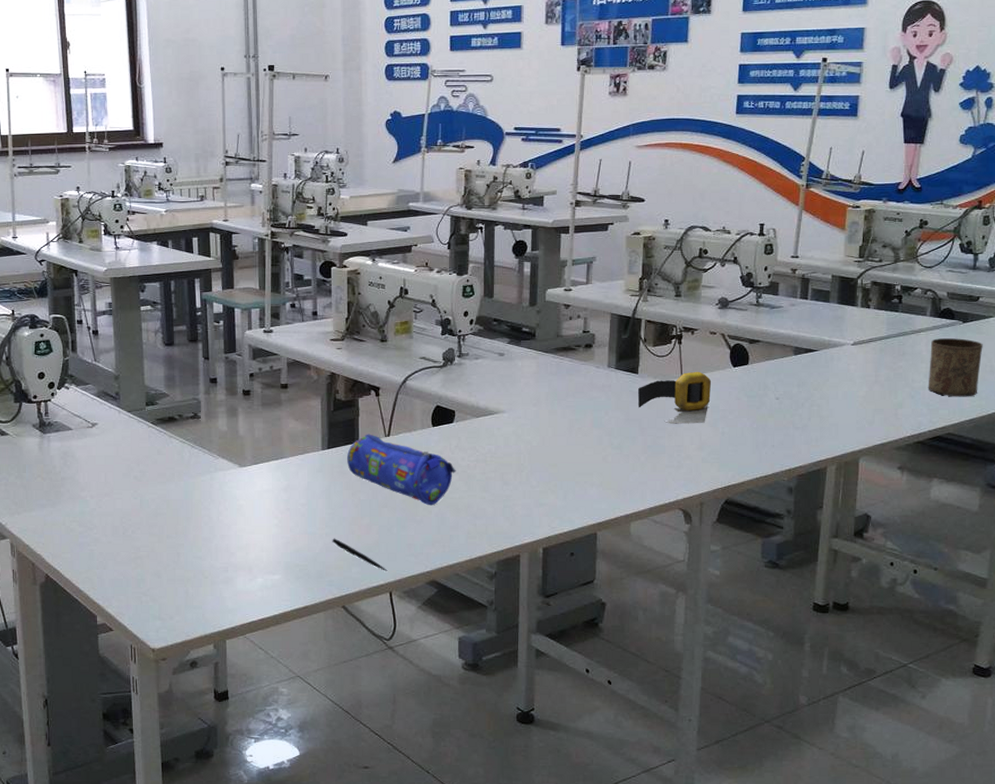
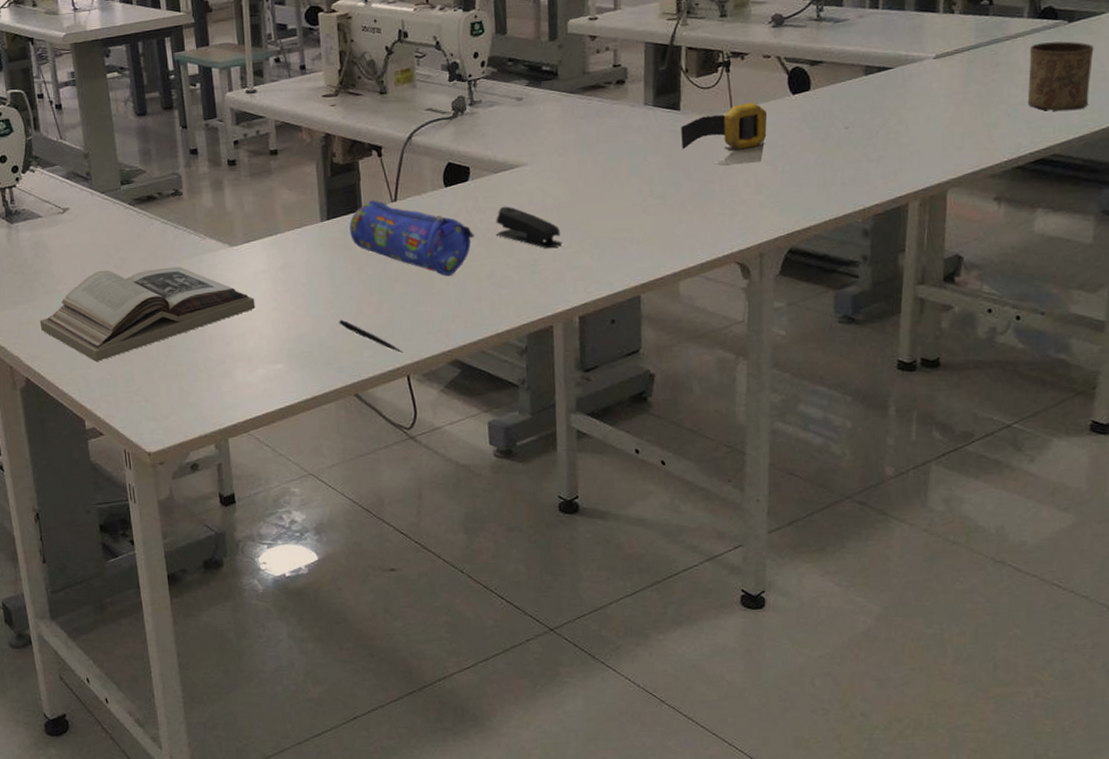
book: none [62,481,259,563] -> present [39,266,256,362]
stapler: none [474,447,532,487] -> present [495,206,563,249]

